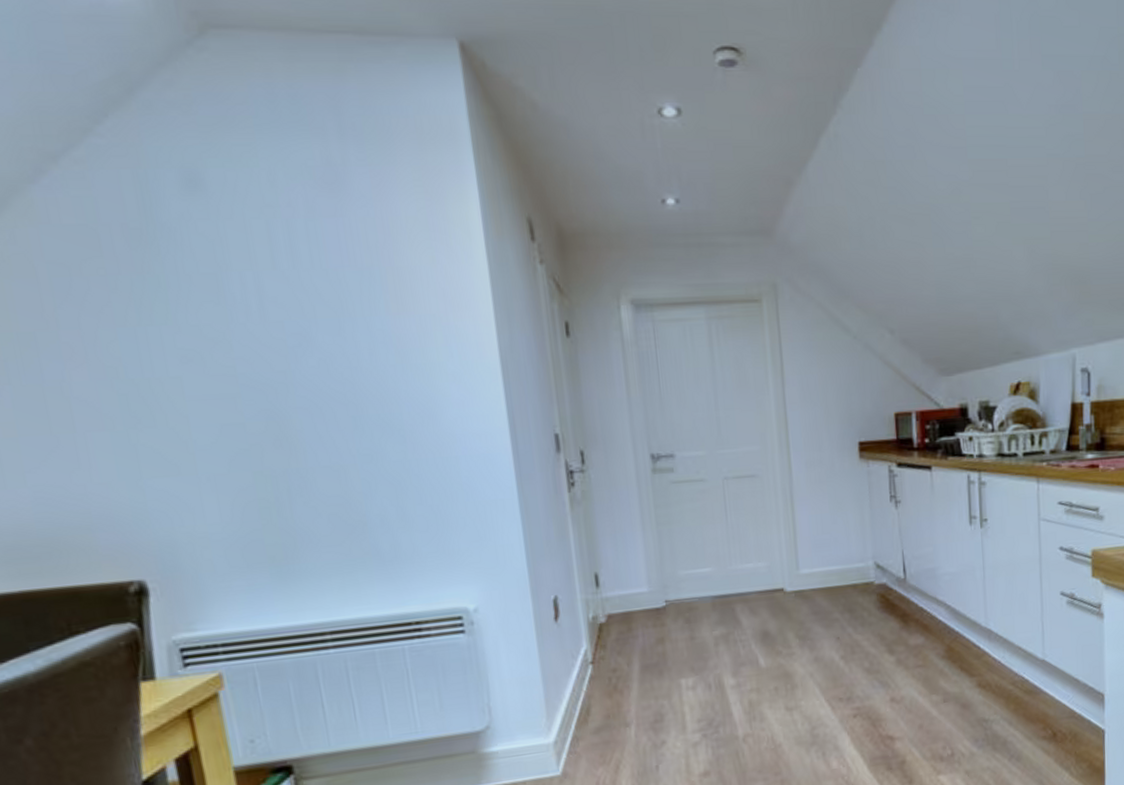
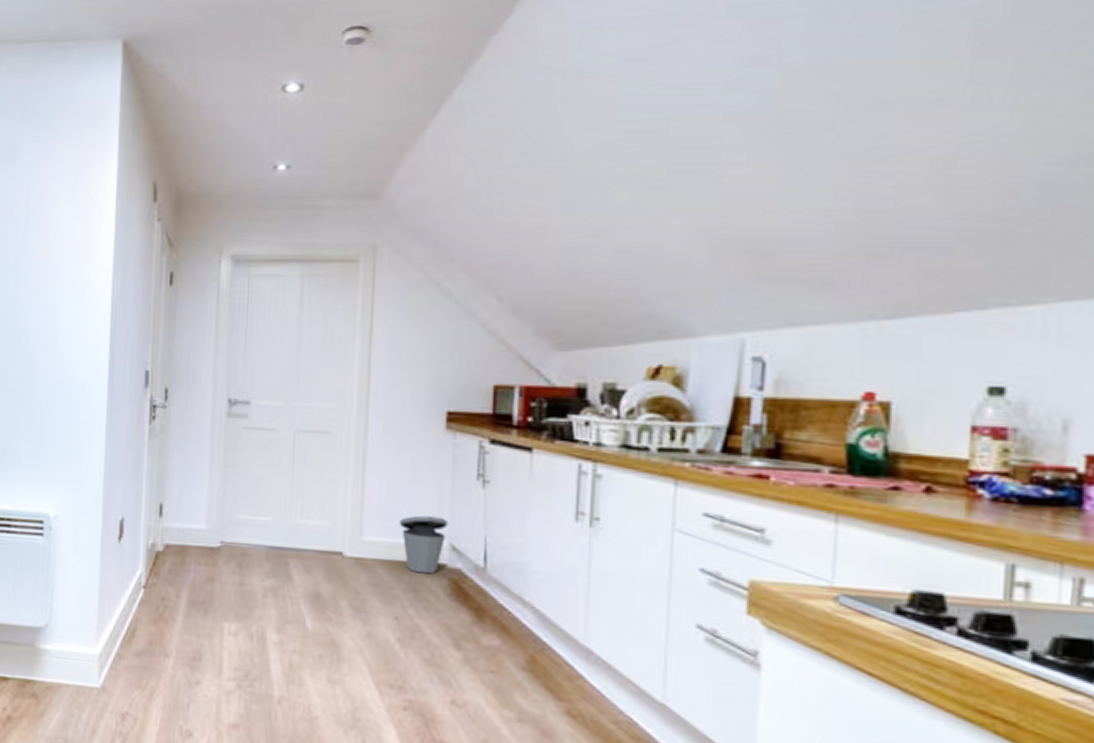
trash can: none [830,540,872,595] -> present [399,515,449,574]

